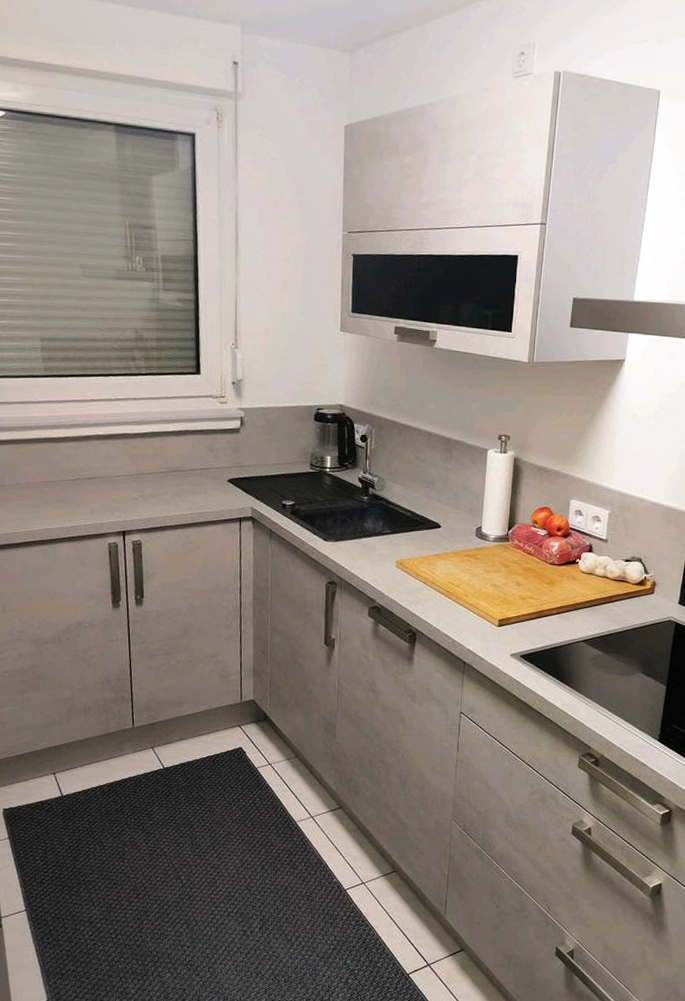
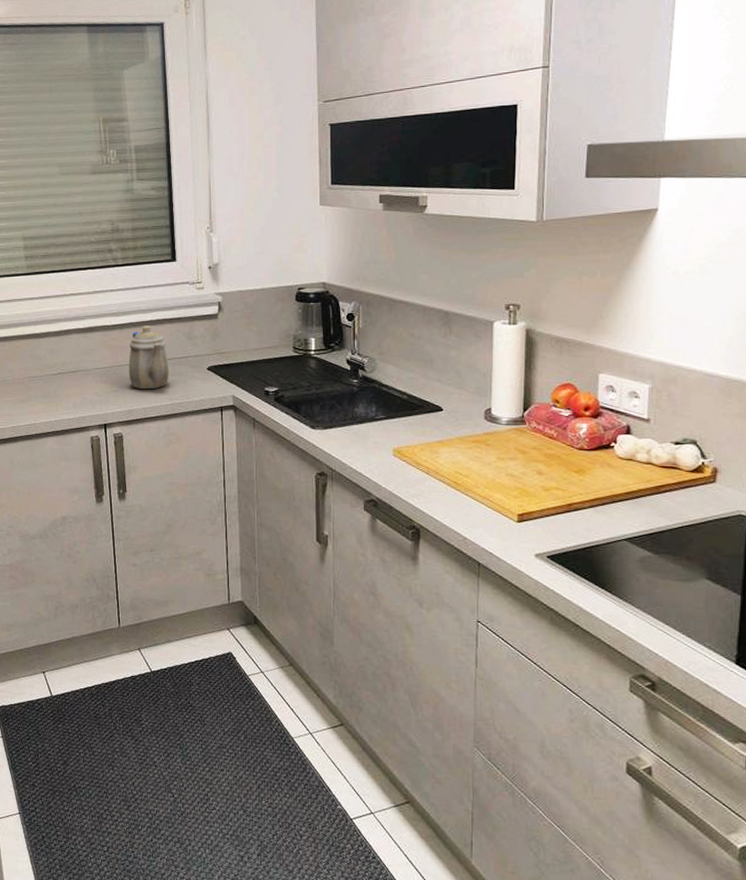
teapot: none [149,436,191,499] -> present [128,325,170,390]

